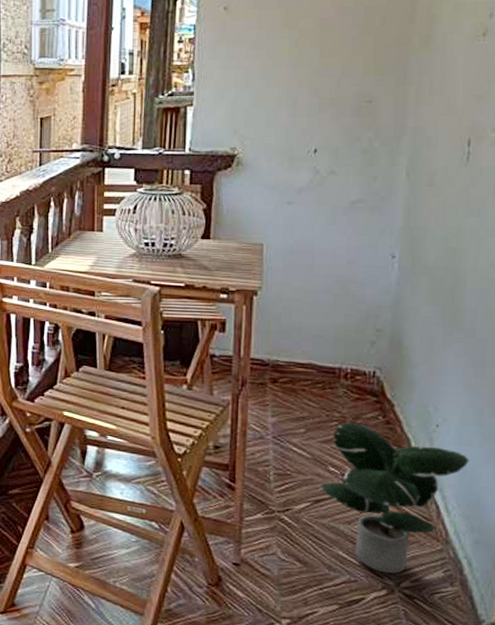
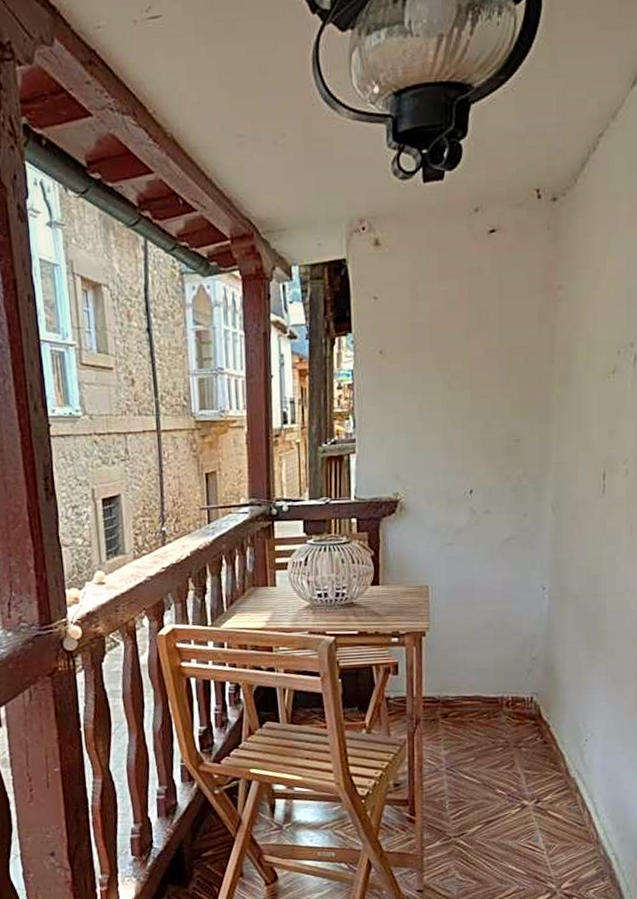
potted plant: present [321,422,470,574] -> none [491,746,614,879]

